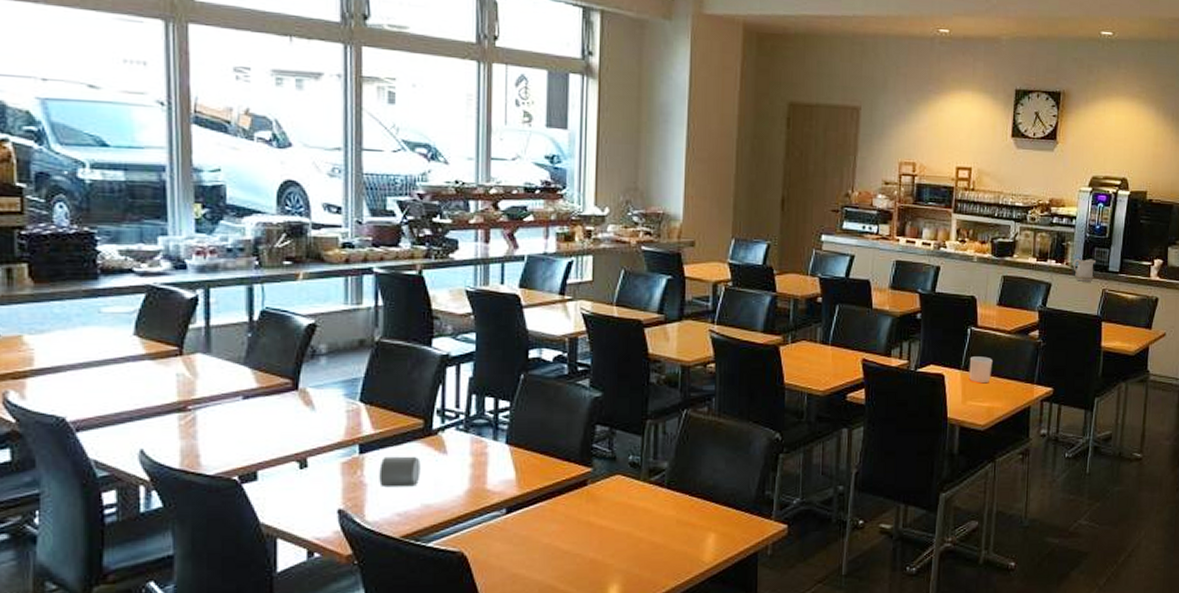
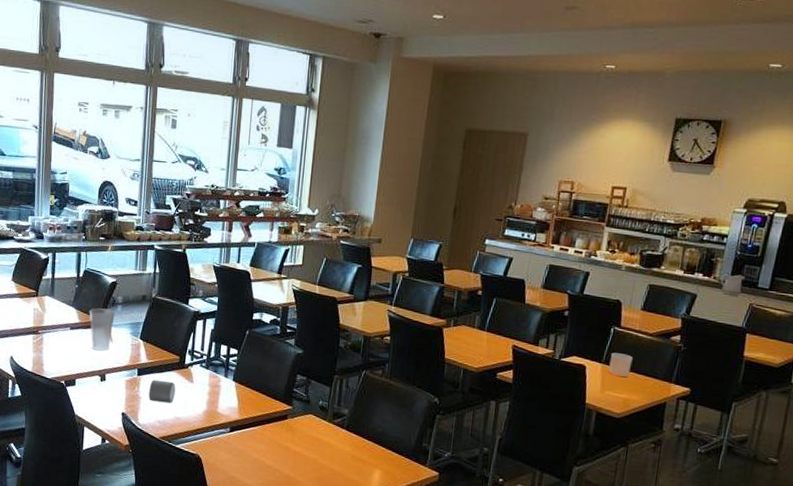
cup: none [273,364,316,425] -> present [89,308,115,351]

